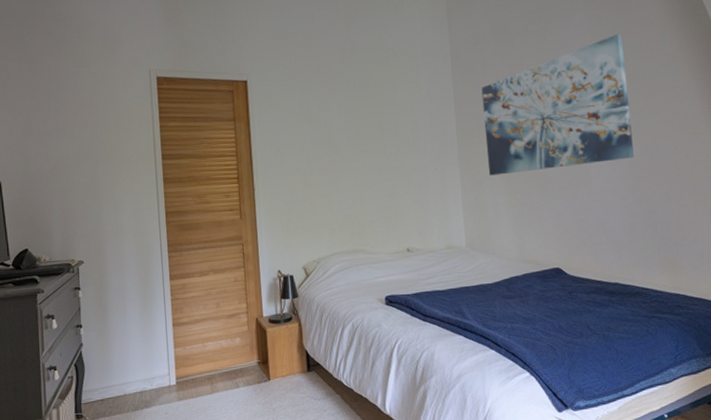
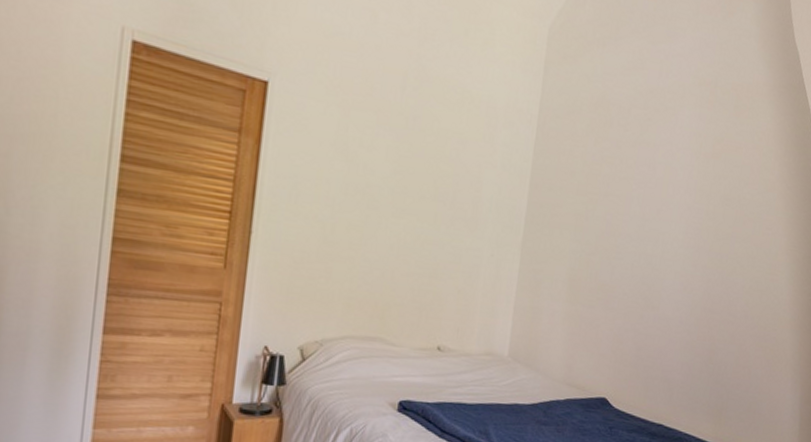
wall art: present [481,33,634,176] -> none [551,143,727,289]

